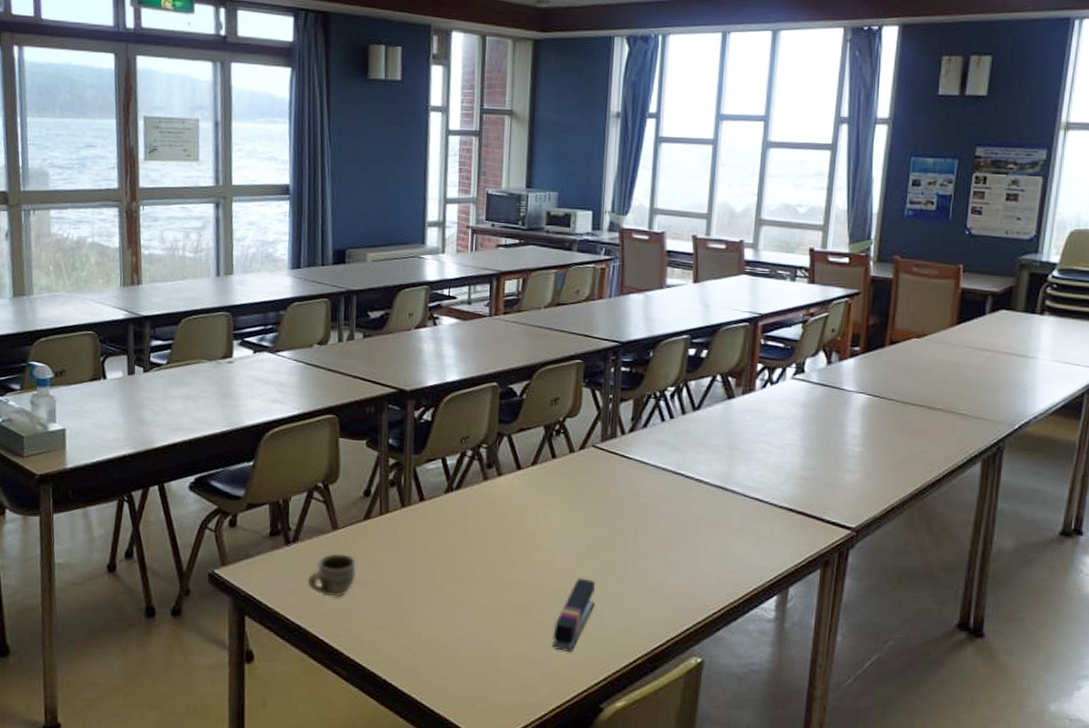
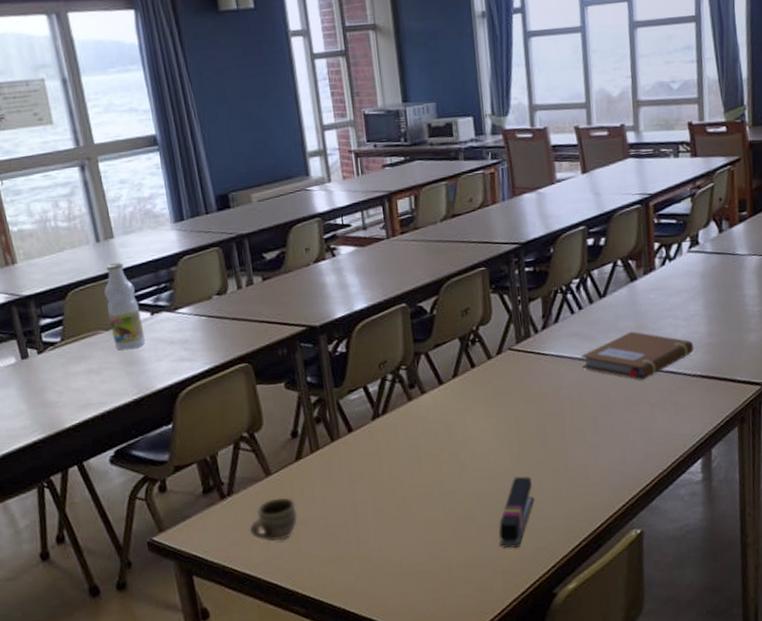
bottle: none [214,298,244,383] -> present [104,262,146,351]
notebook: none [664,449,785,502] -> present [580,331,694,380]

